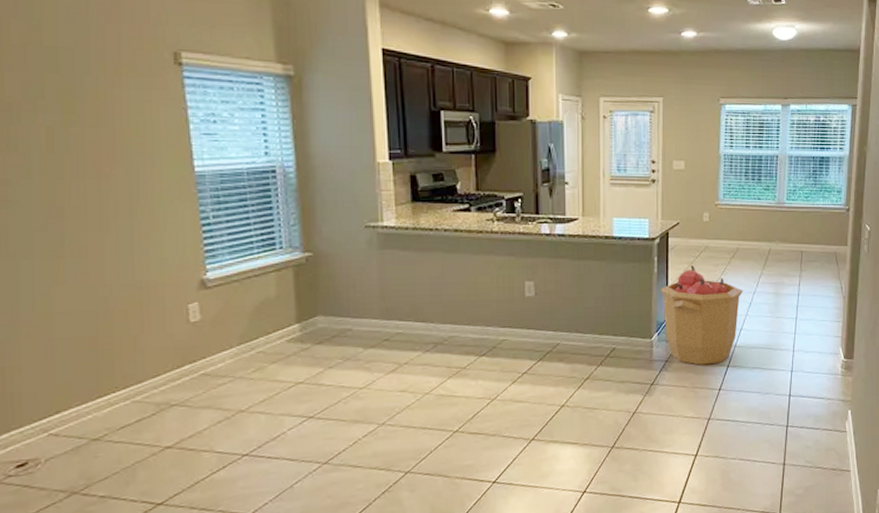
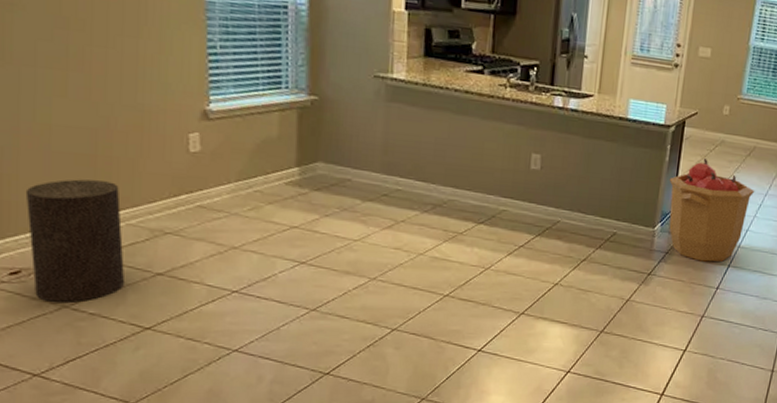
stool: none [28,361,134,490] -> present [25,179,126,303]

